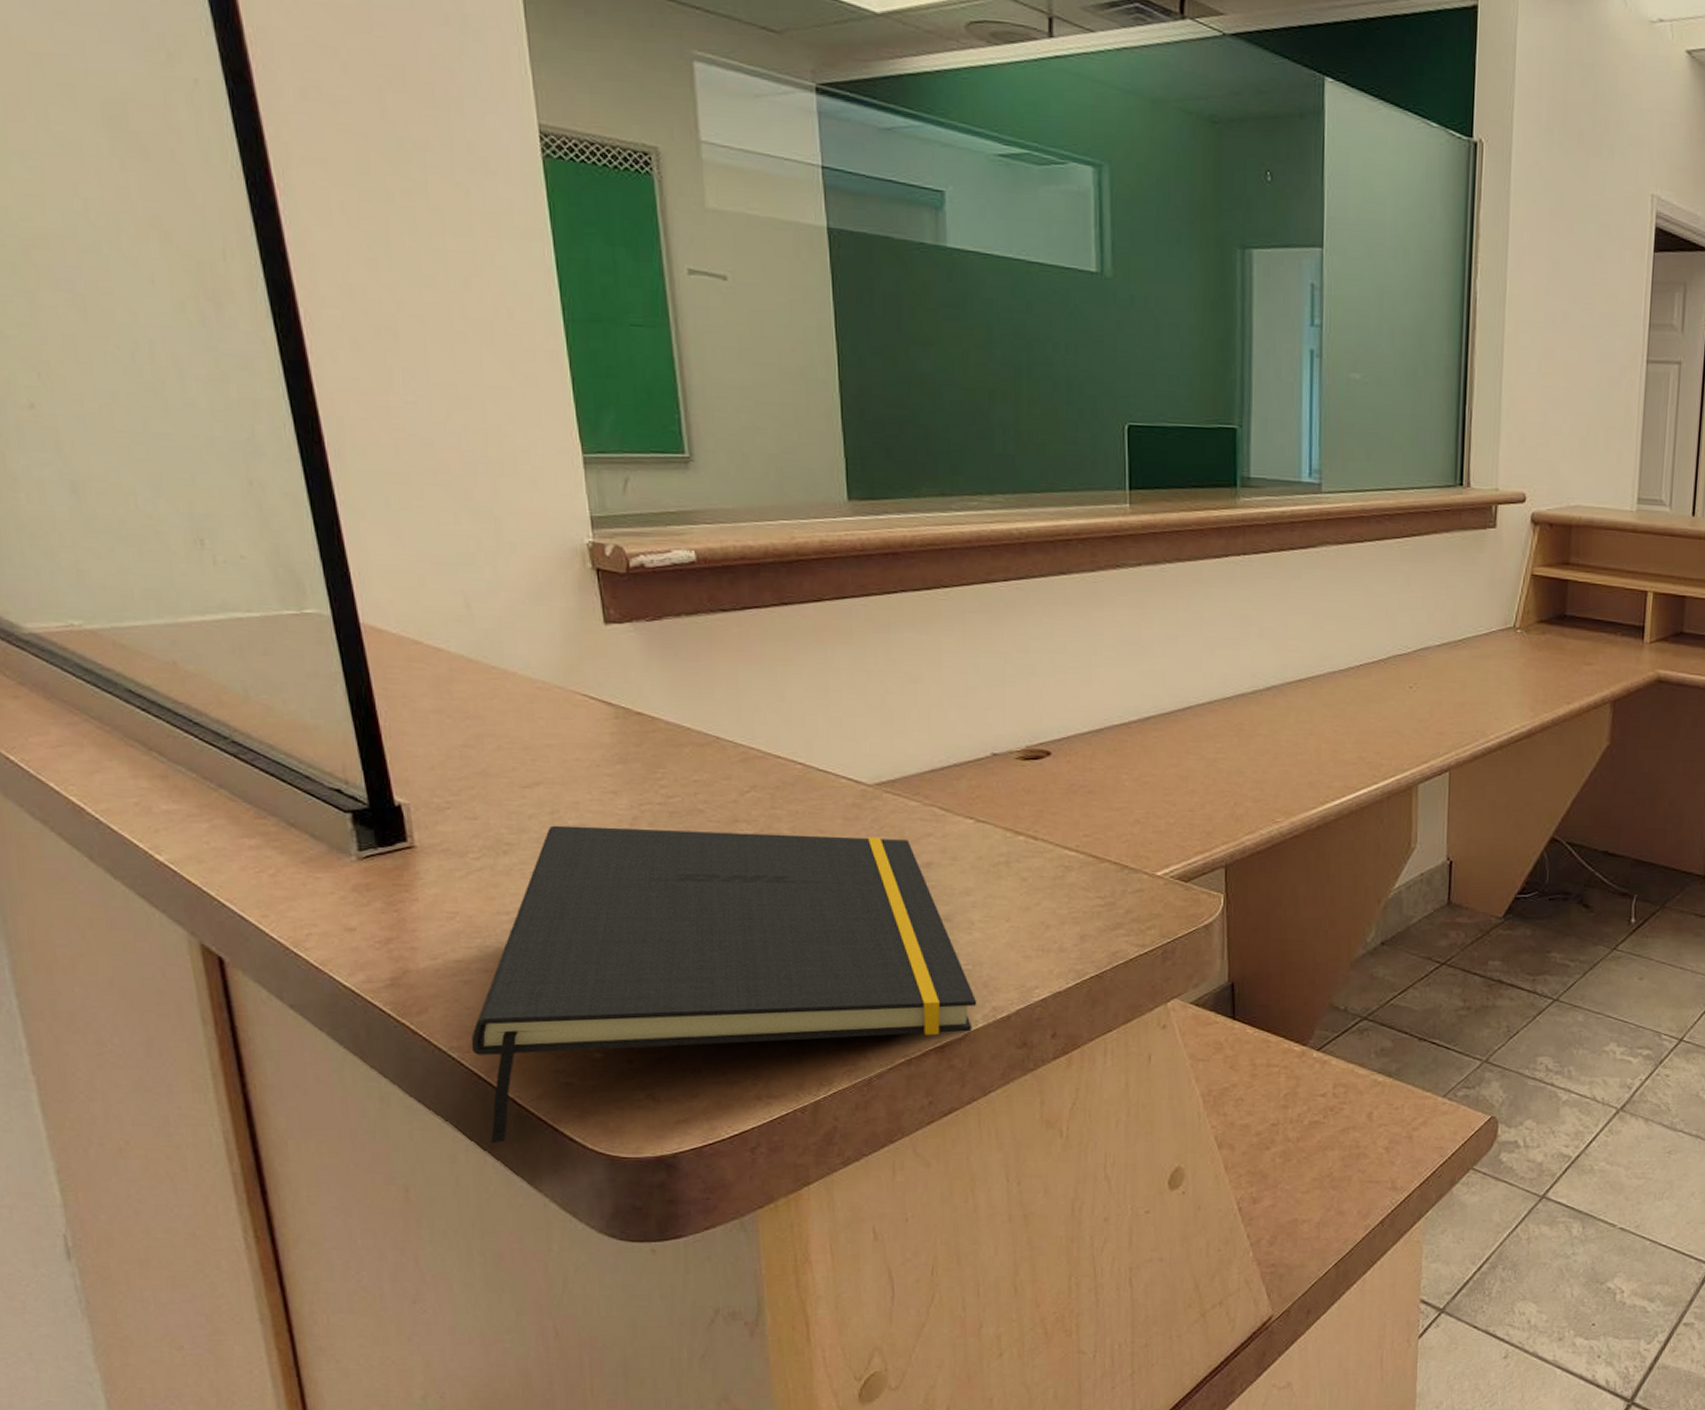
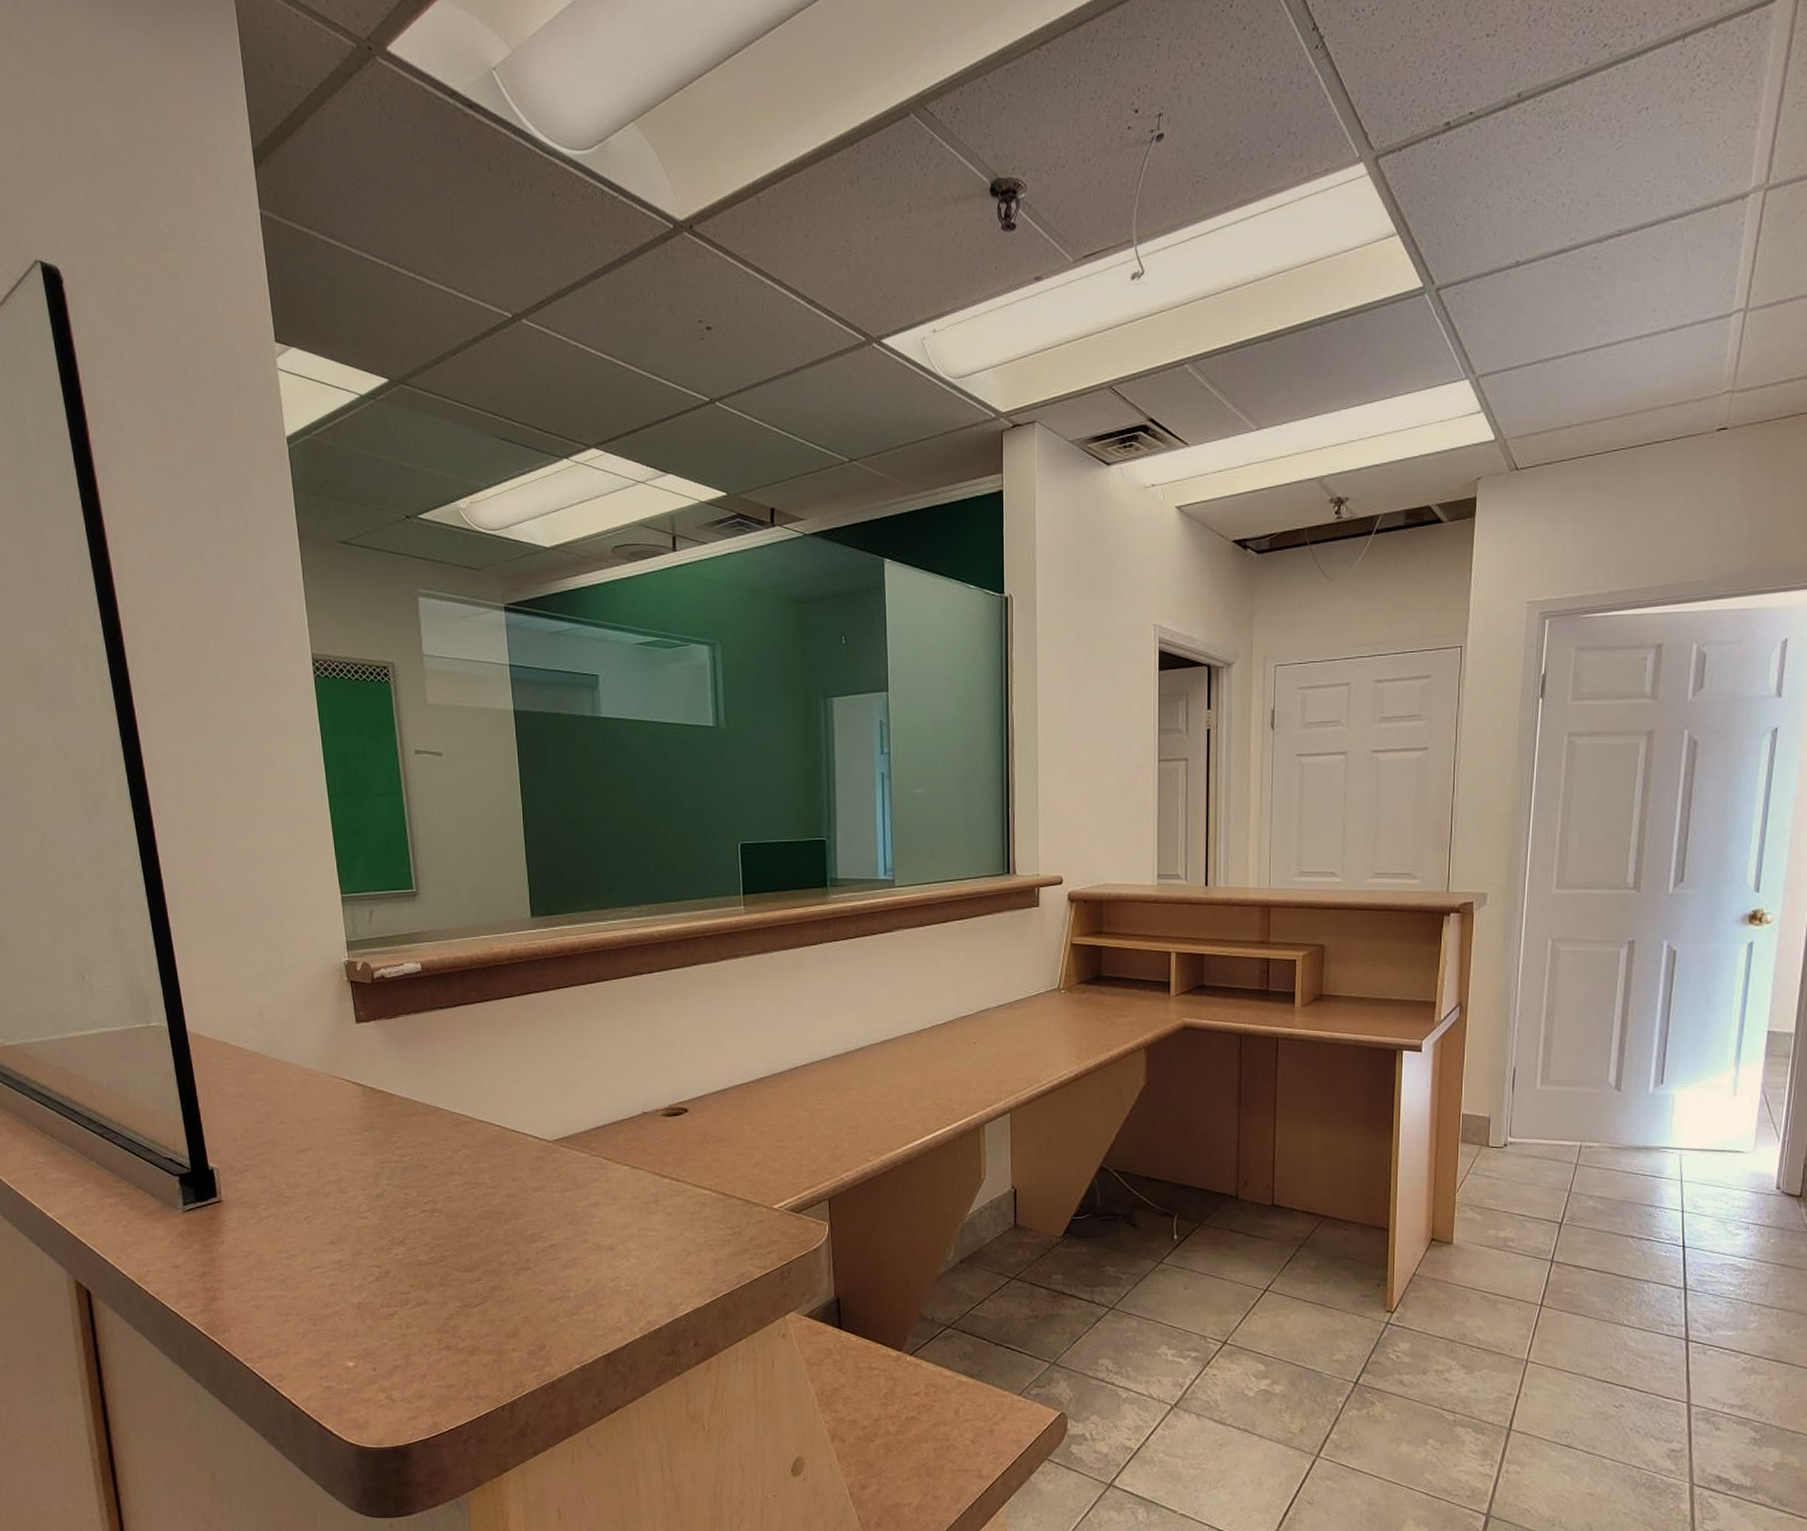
notepad: present [472,825,977,1143] -> none [260,1181,635,1436]

